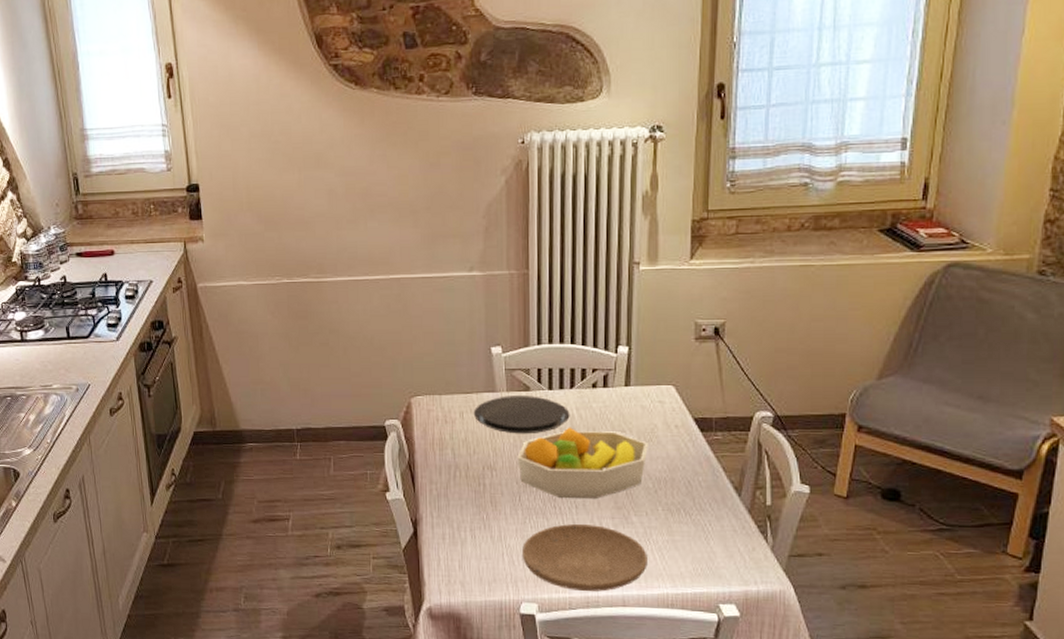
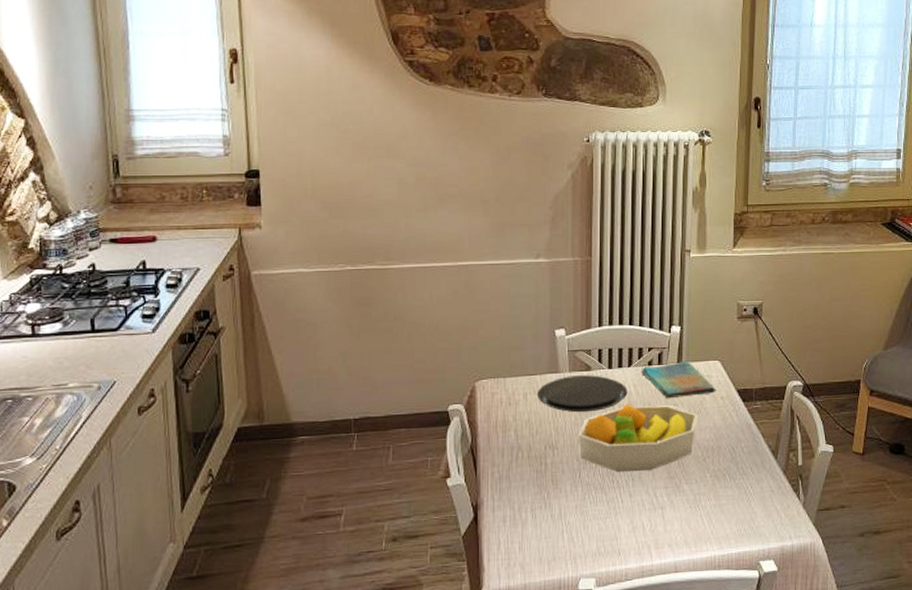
plate: present [521,524,647,591] -> none [580,496,697,561]
dish towel: none [584,385,670,425] -> present [641,362,716,399]

